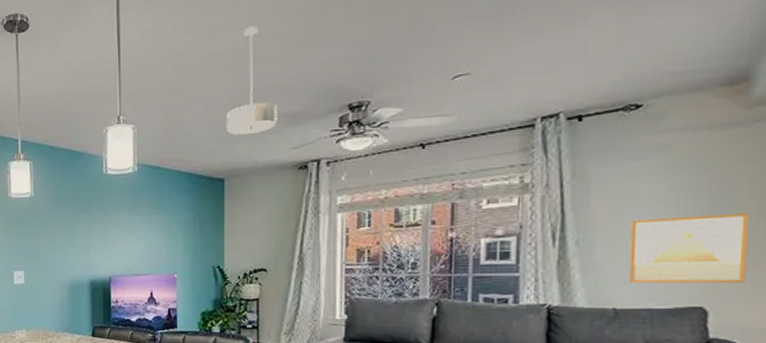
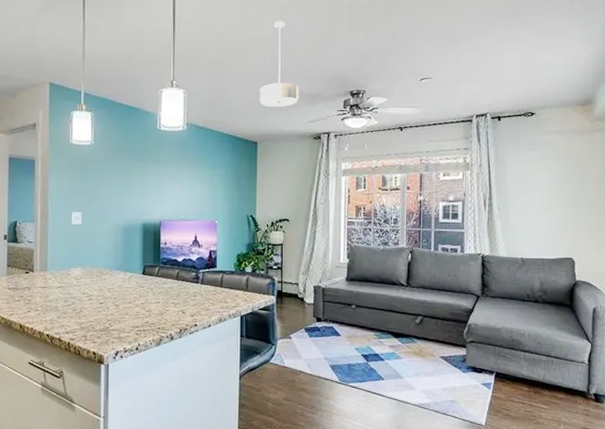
wall art: present [629,212,750,284] -> none [530,193,595,242]

